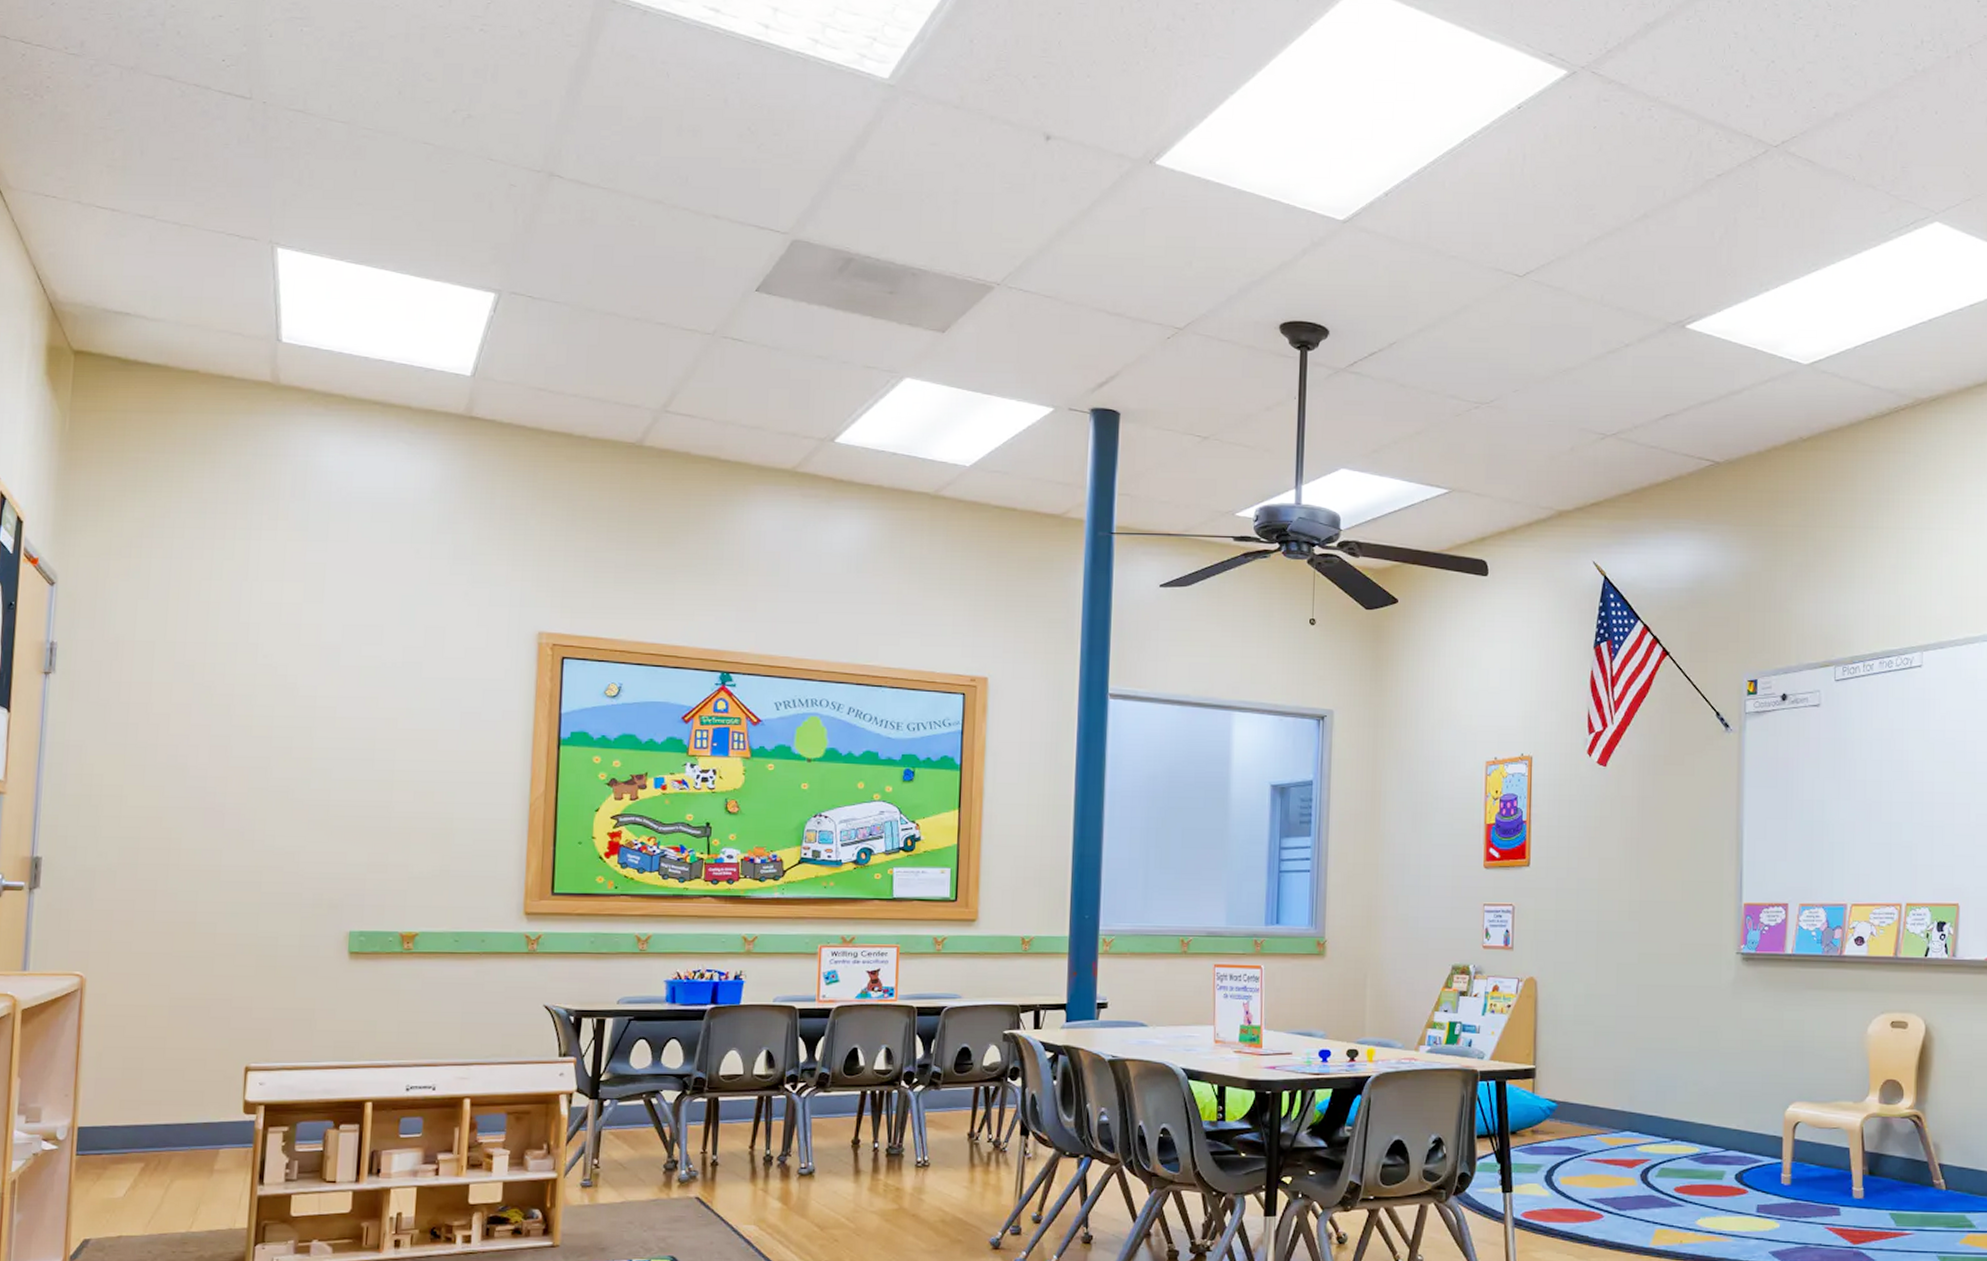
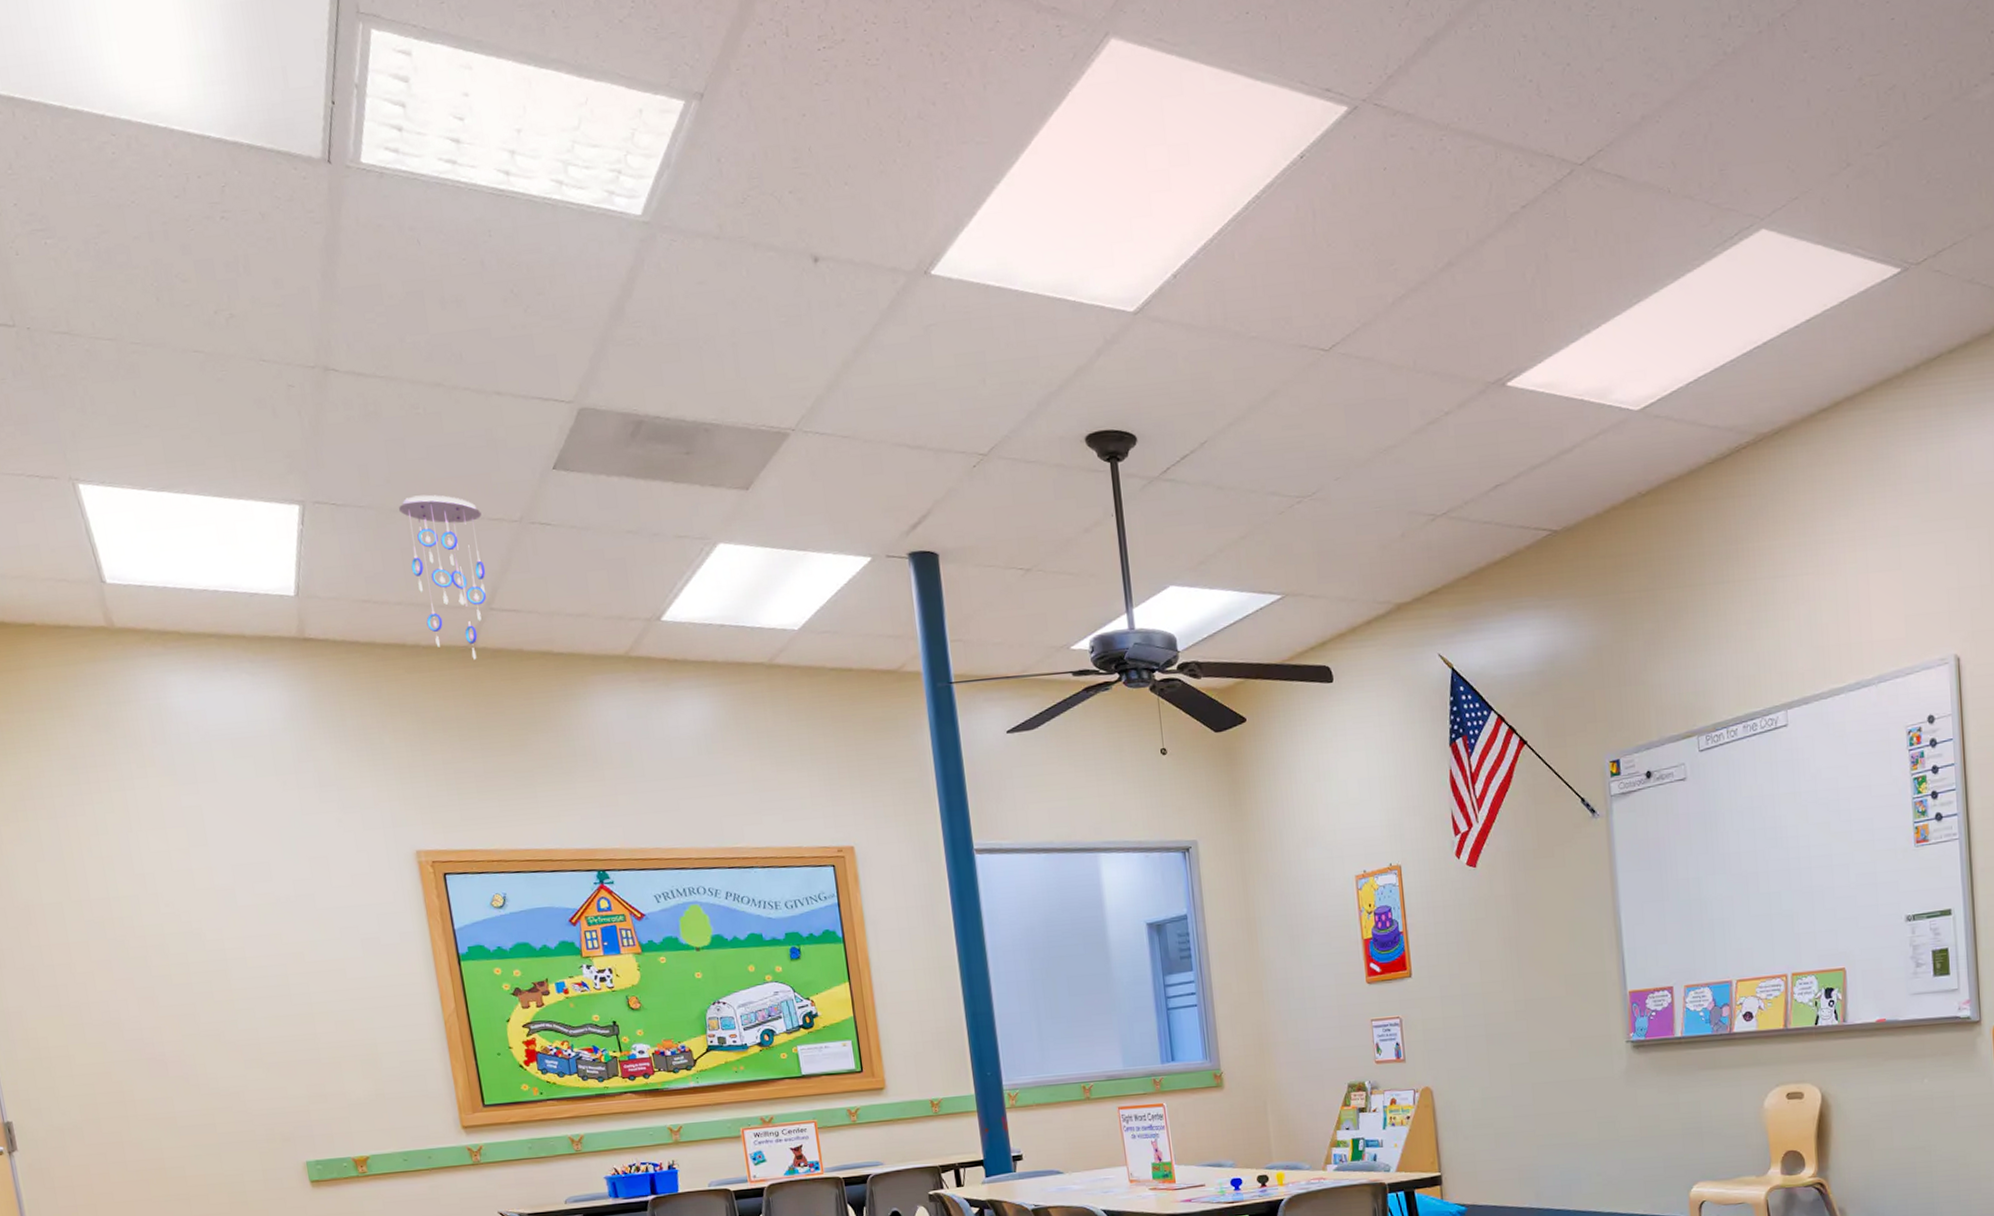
ceiling mobile: none [595,299,676,457] -> present [399,495,486,660]

